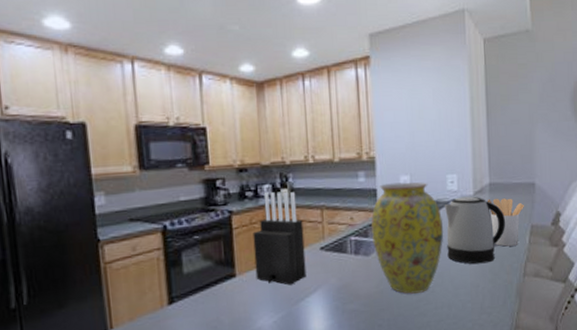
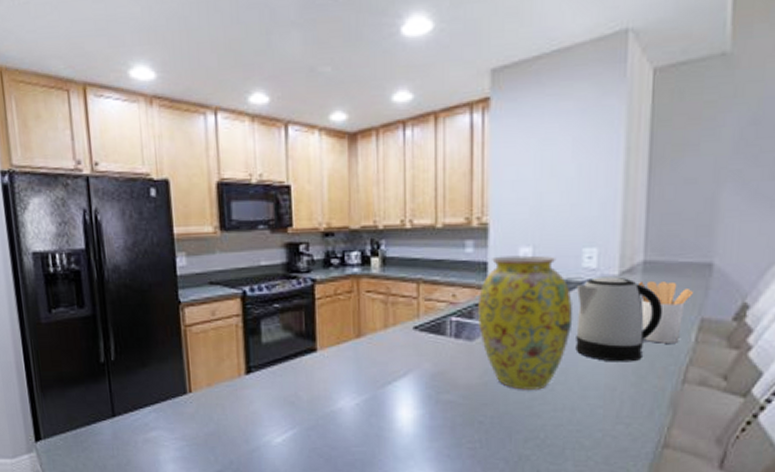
knife block: present [253,191,307,285] -> none [337,260,396,366]

